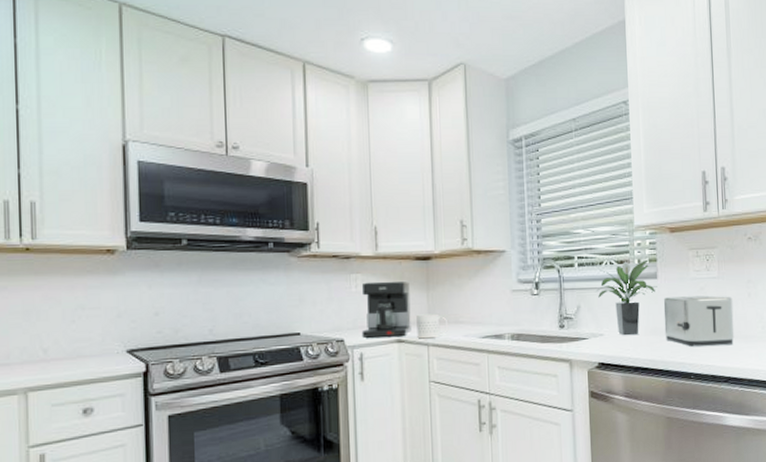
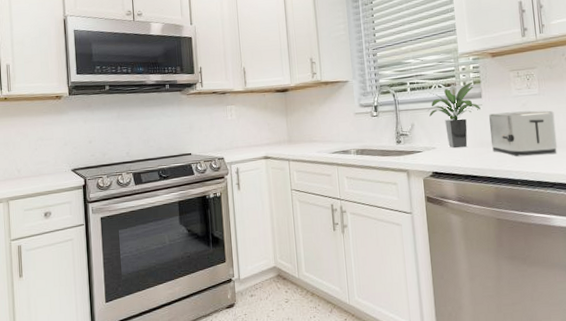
coffee maker: present [361,281,411,338] -> none [236,110,275,156]
mug: present [416,313,448,339] -> none [279,134,304,156]

